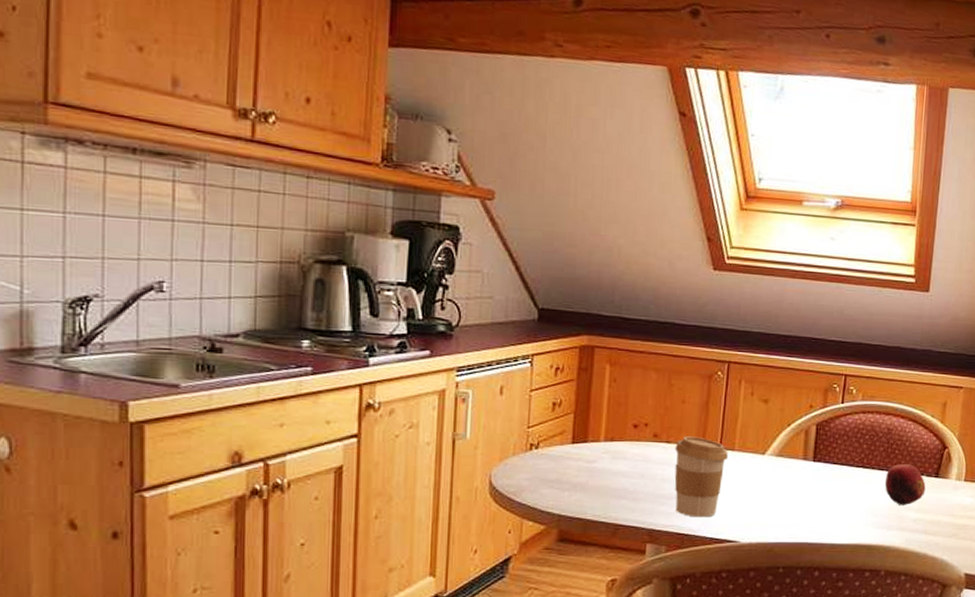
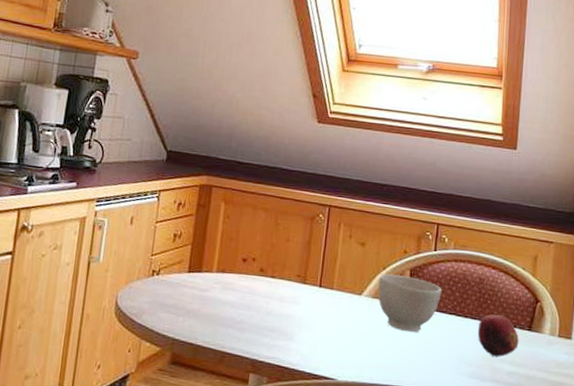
coffee cup: present [674,436,728,518] -> none [277,272,327,353]
bowl: none [782,430,850,487] -> present [378,273,442,332]

